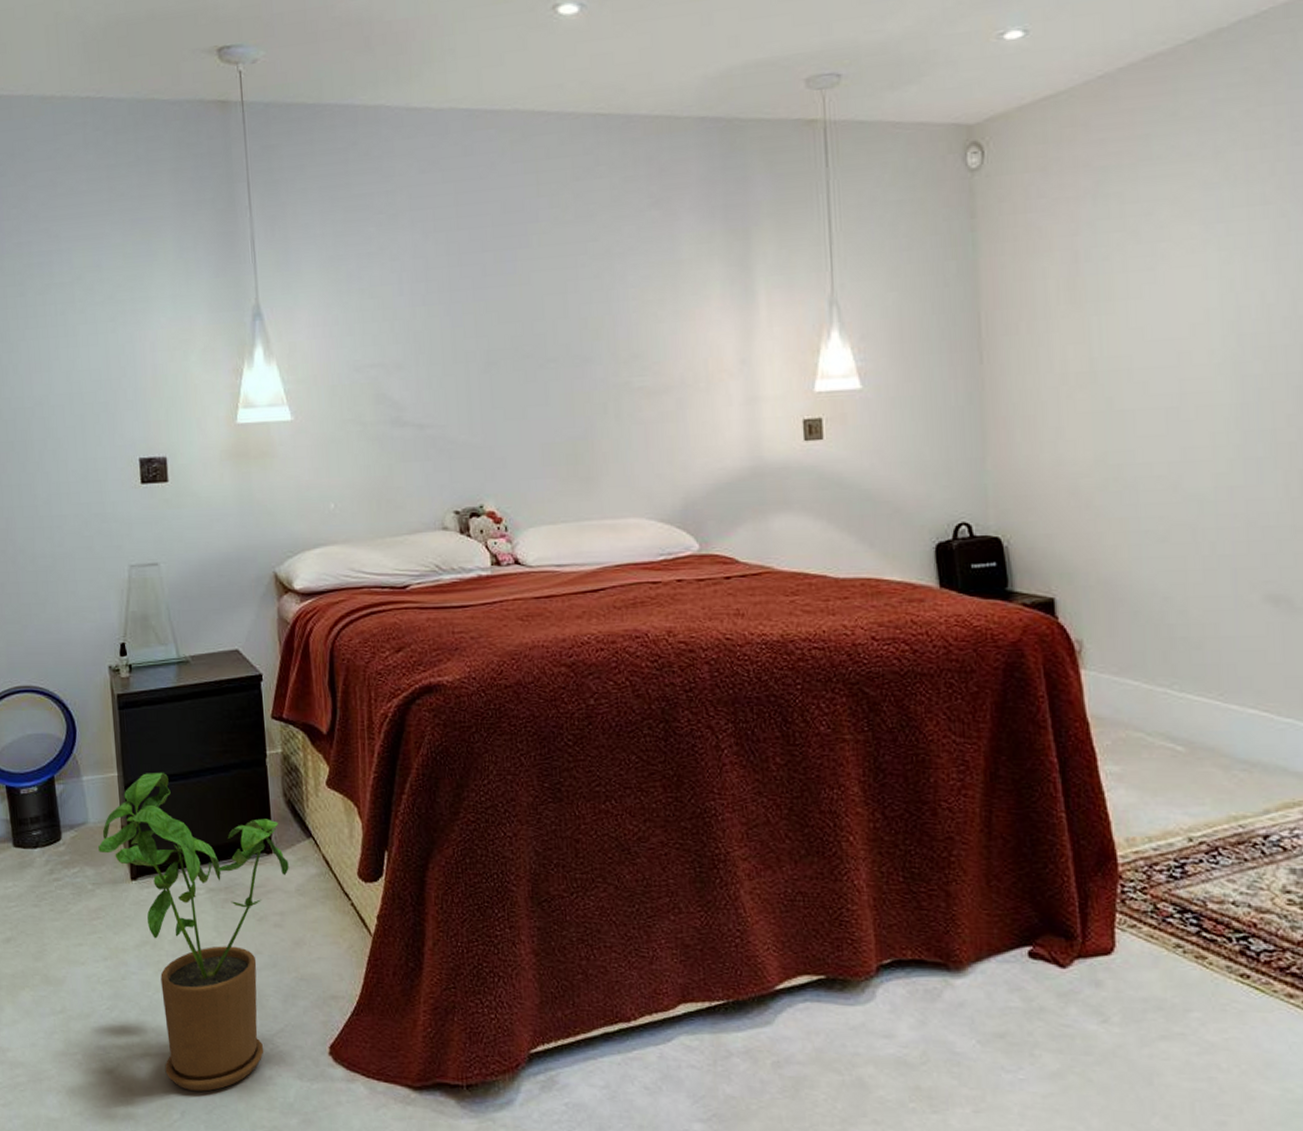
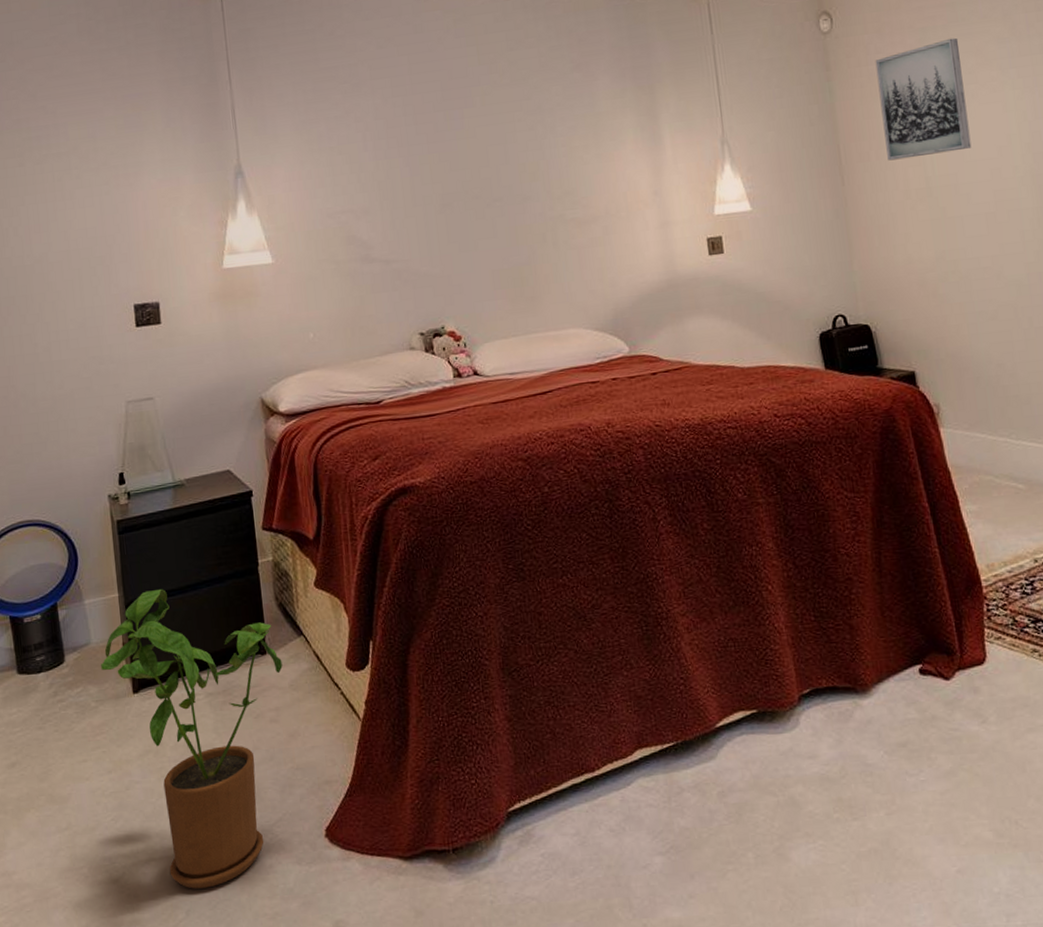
wall art: none [1036,180,1155,335] -> present [875,37,972,161]

